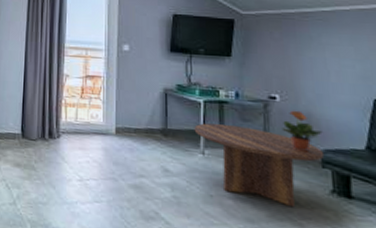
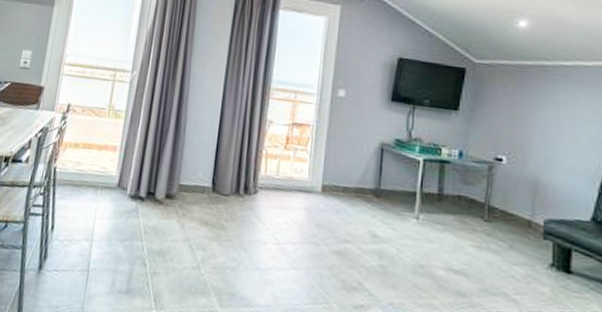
coffee table: present [194,123,325,208] -> none [410,184,548,282]
potted plant: present [281,110,323,152] -> none [505,174,548,222]

